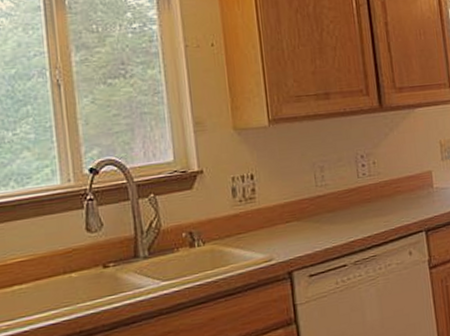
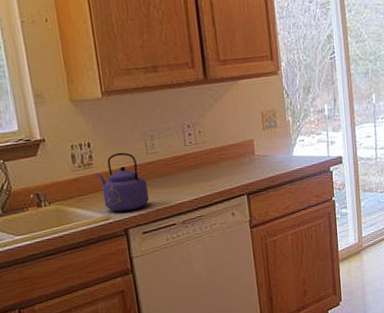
kettle: none [259,185,318,252] -> present [96,152,150,212]

